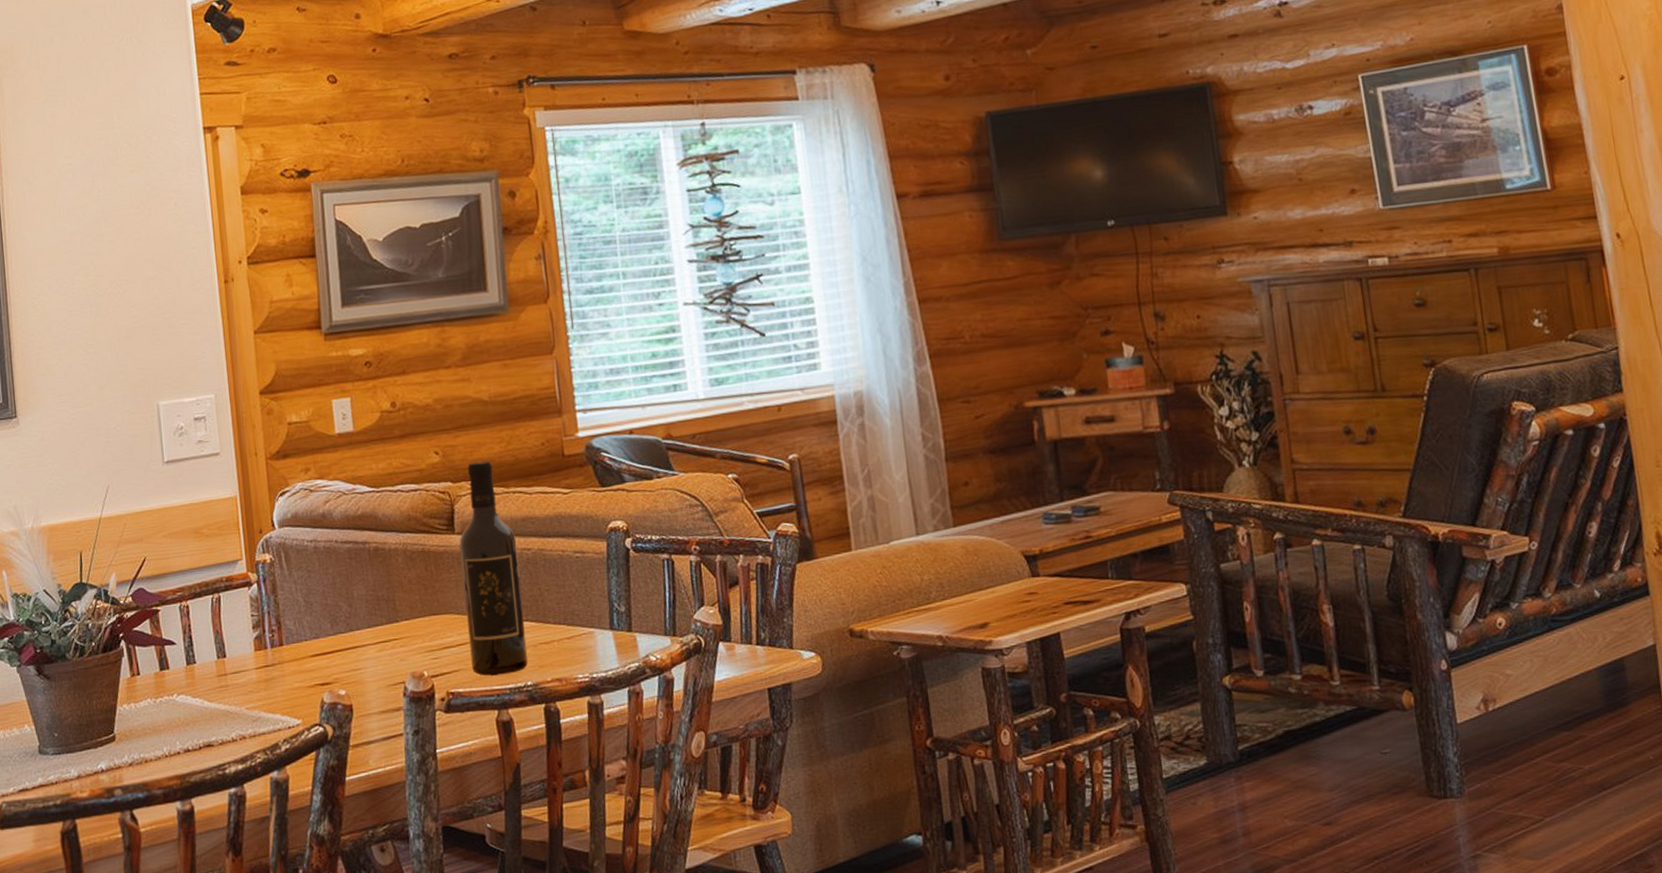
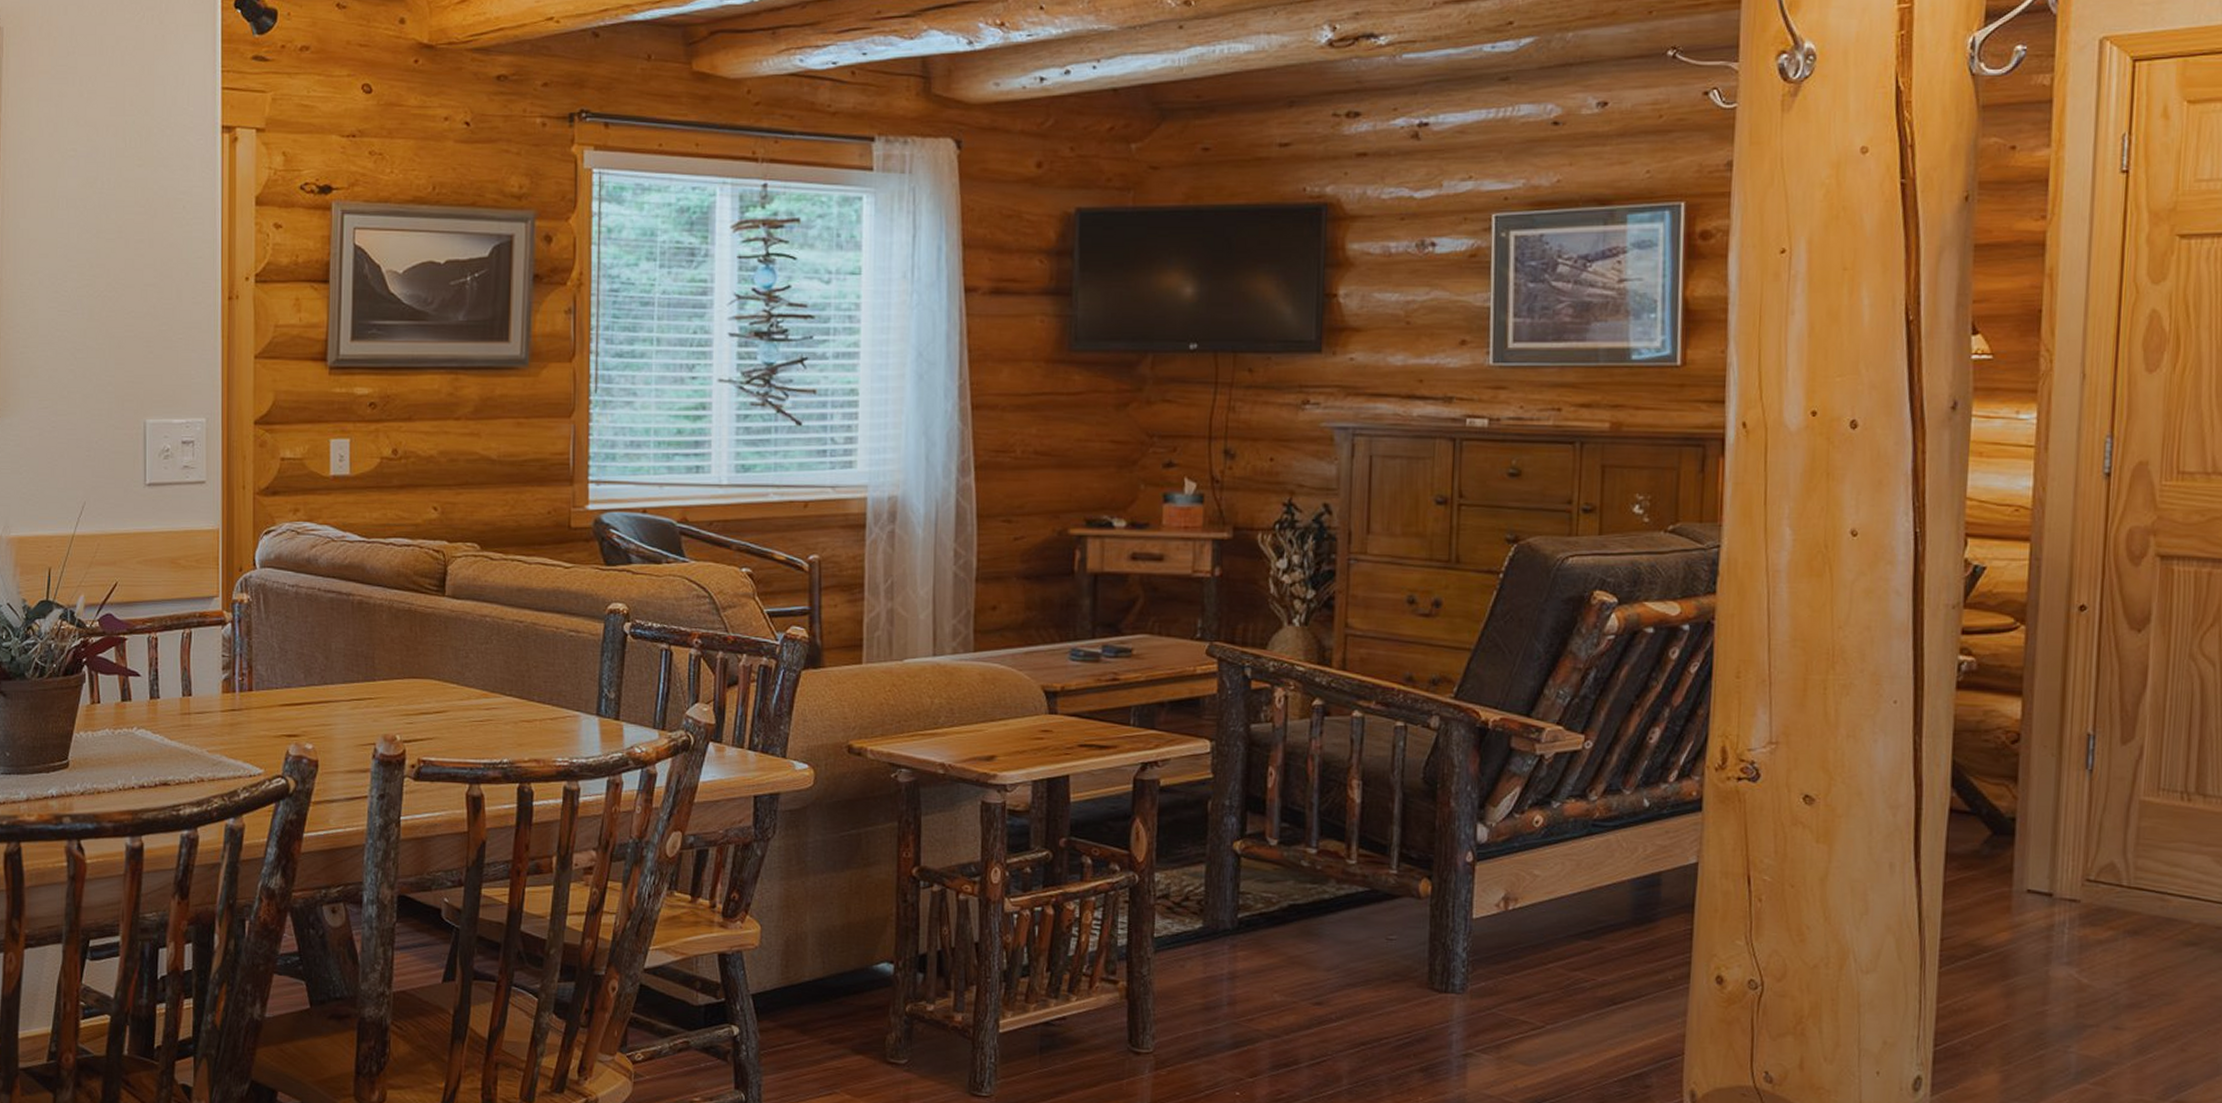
wine bottle: present [459,461,529,676] -> none [446,524,509,749]

